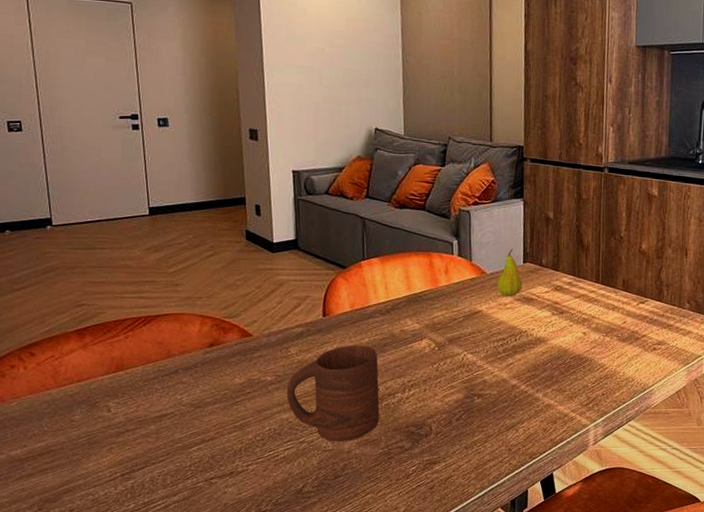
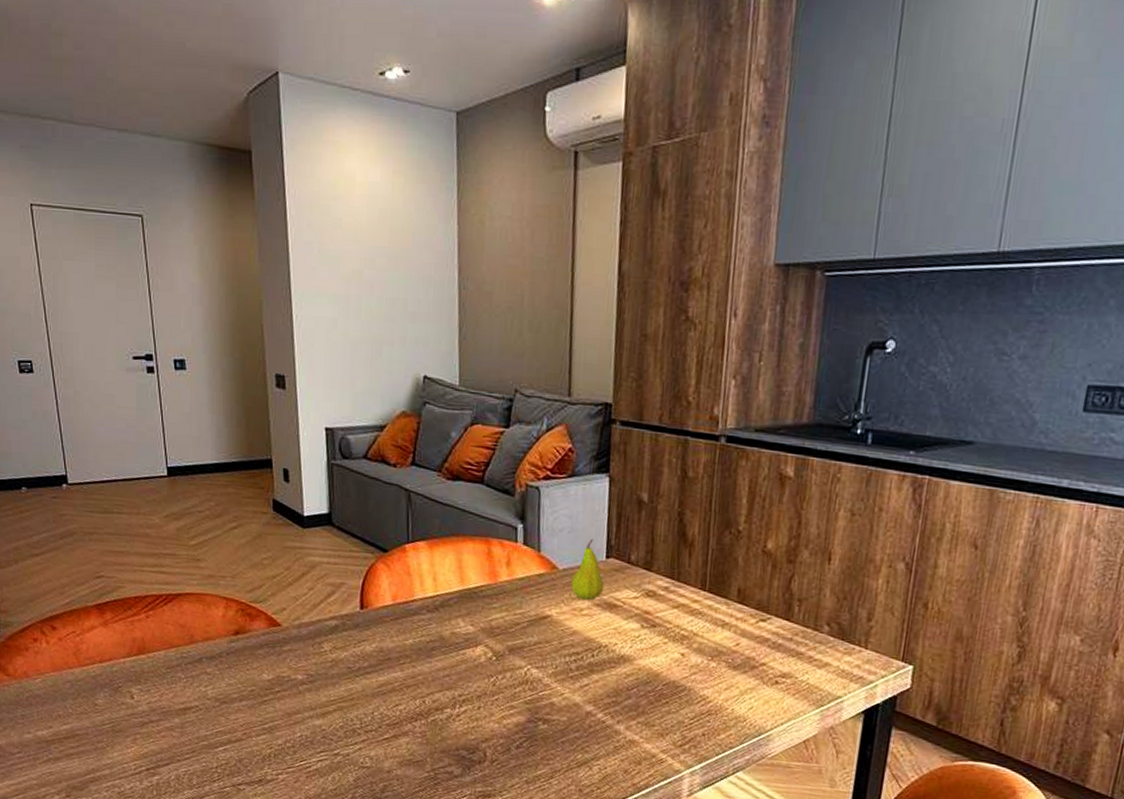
cup: present [286,345,380,442] -> none [319,645,425,759]

